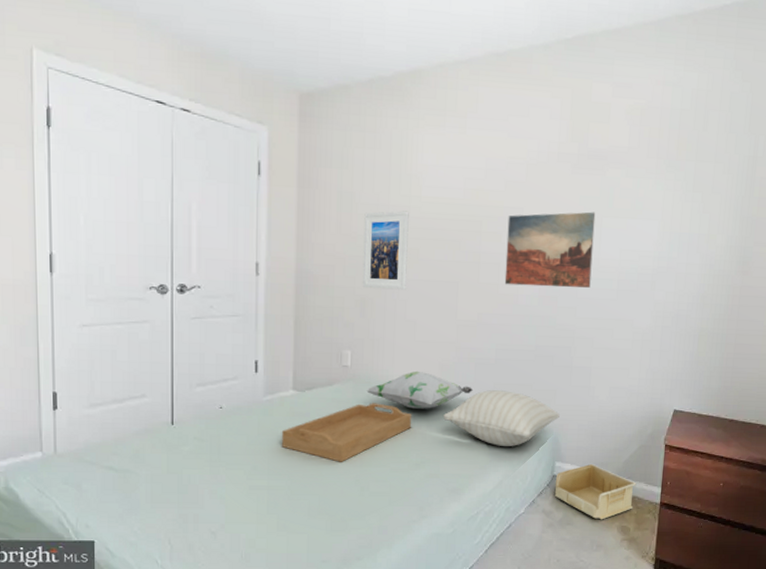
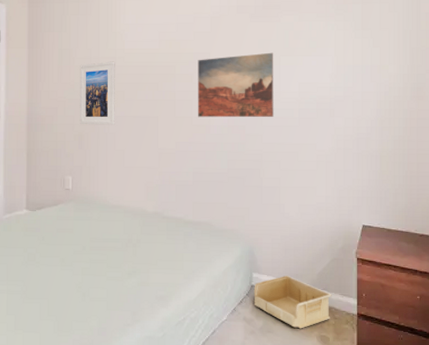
serving tray: present [281,403,412,462] -> none [17,220,124,271]
decorative pillow: present [366,370,473,409] -> none [85,192,175,225]
pillow: present [443,390,560,447] -> none [150,208,254,259]

